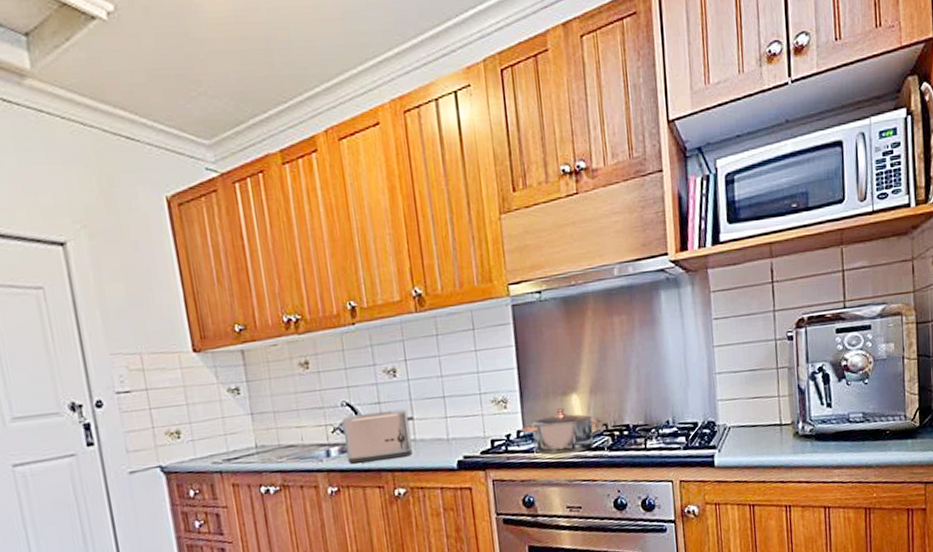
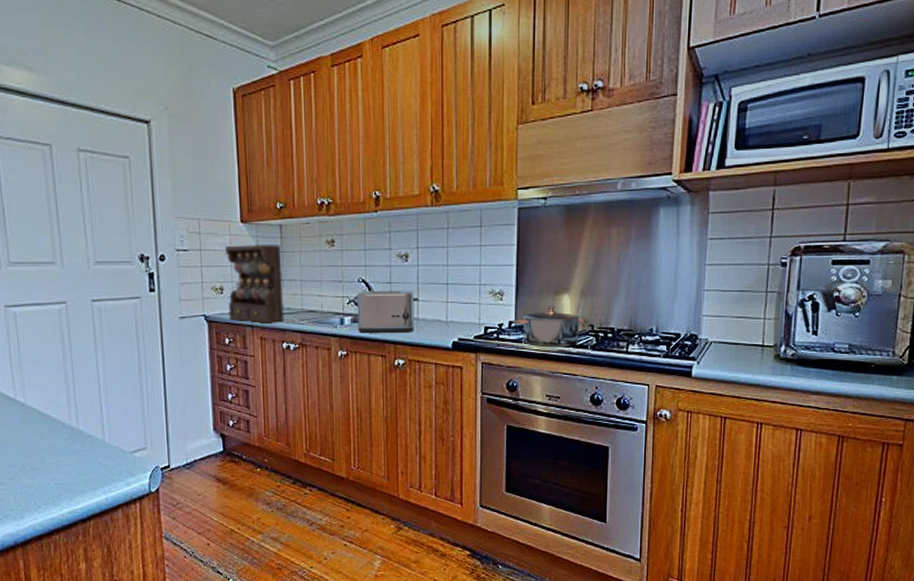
spice rack: none [177,373,259,469] -> present [225,245,284,324]

